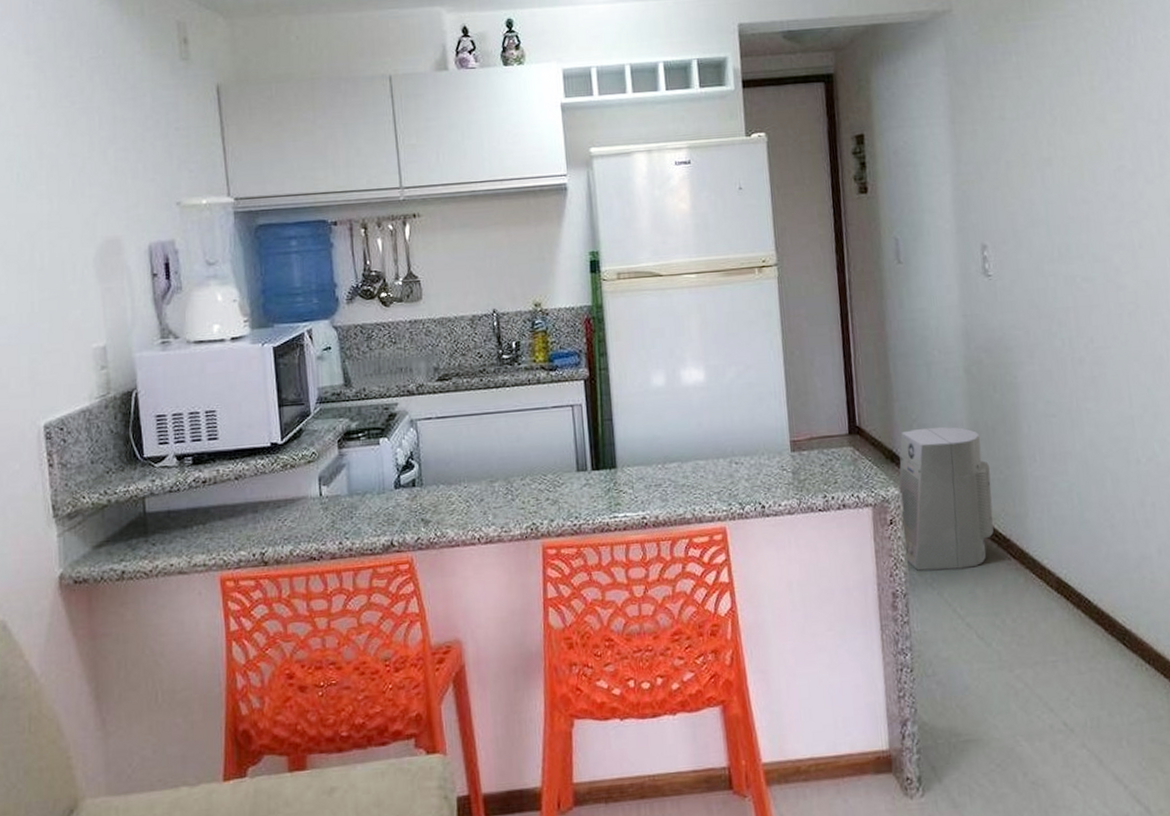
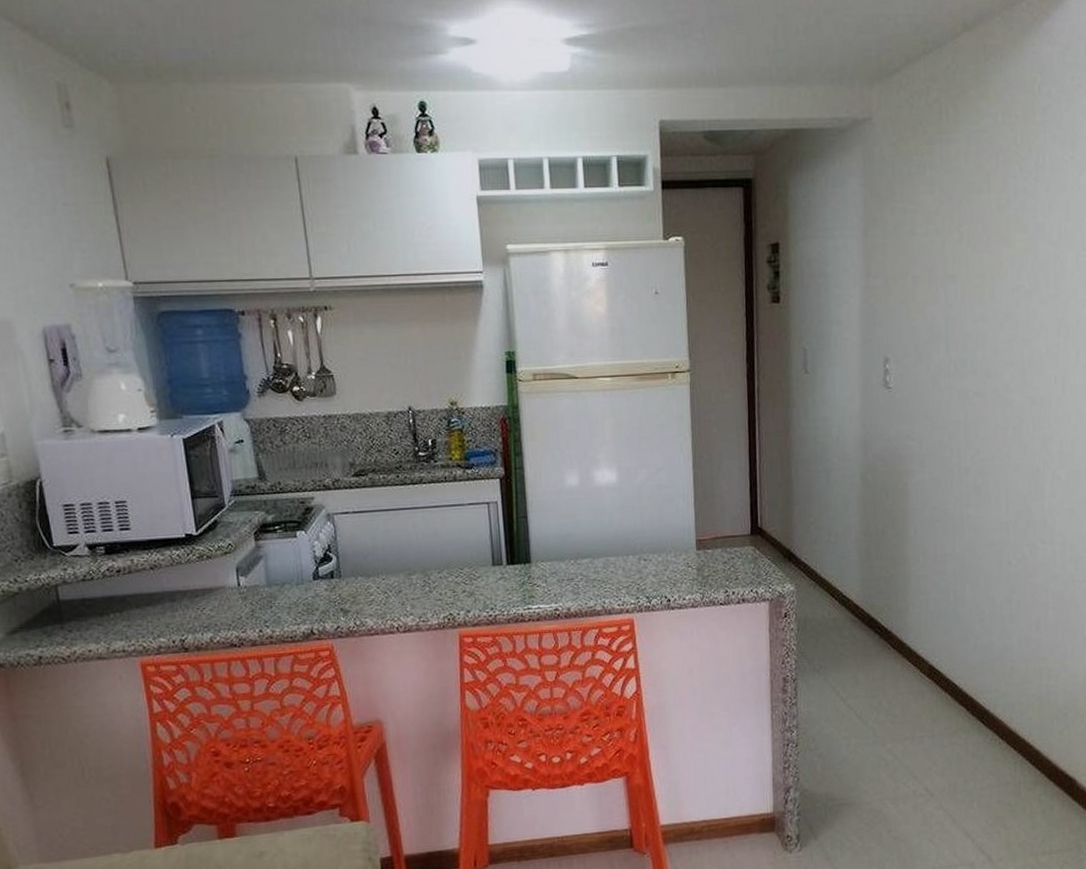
air purifier: present [898,426,994,571] -> none [793,529,878,659]

